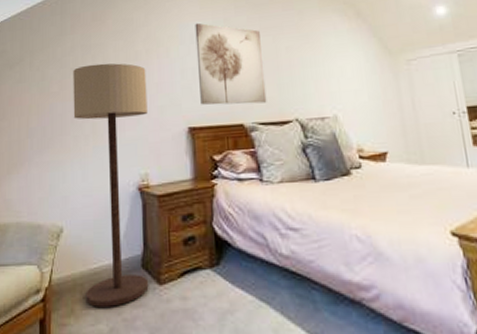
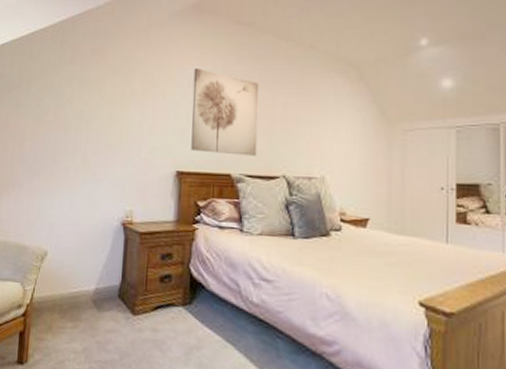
floor lamp: present [73,63,149,307] -> none [63,98,141,330]

